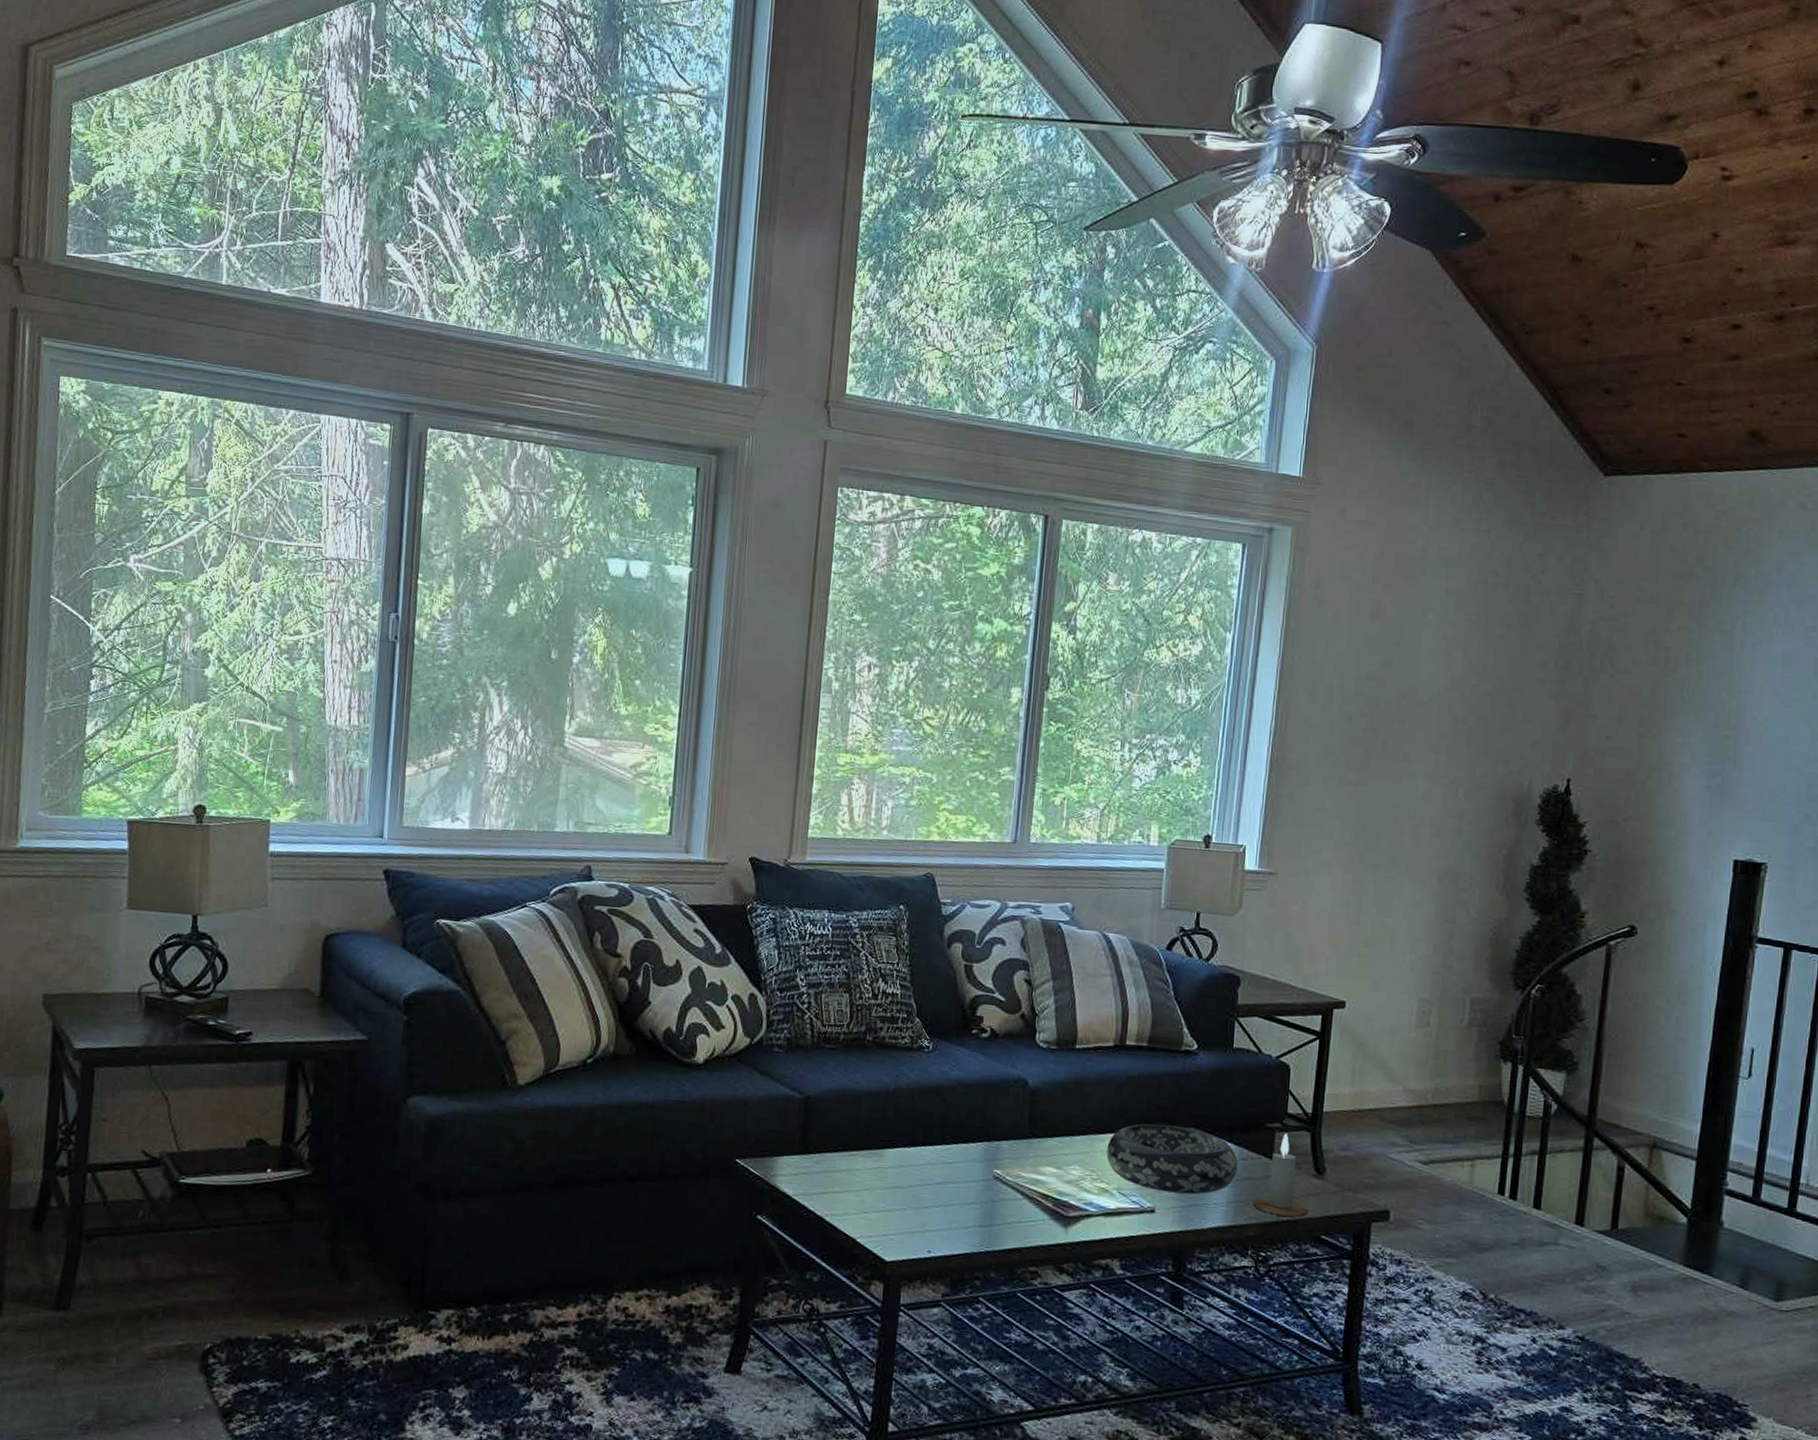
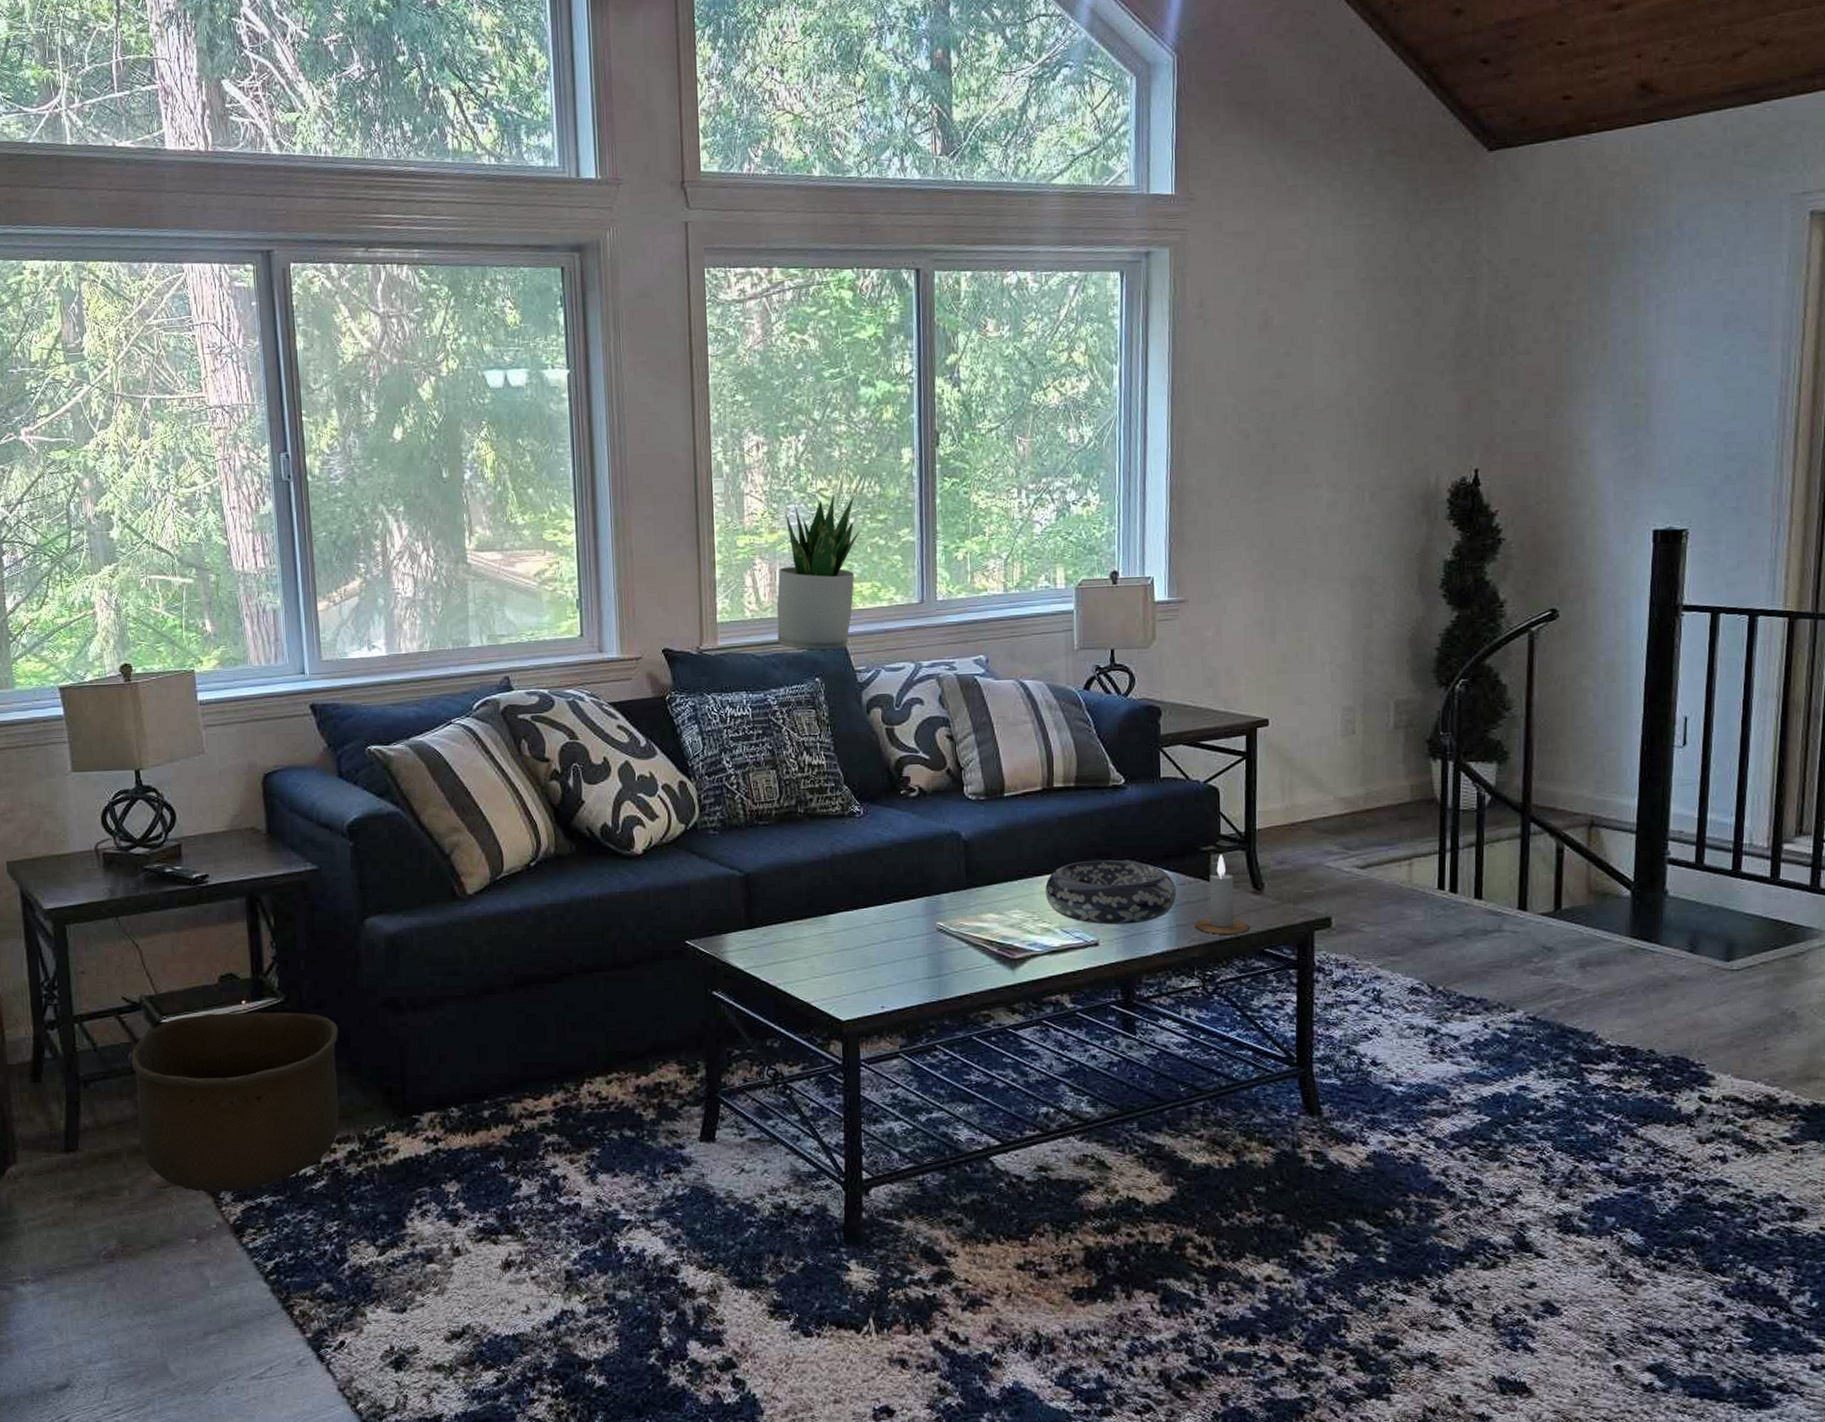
basket: none [136,1178,365,1373] -> present [131,1012,339,1193]
planter: none [866,725,961,880] -> present [776,495,860,651]

